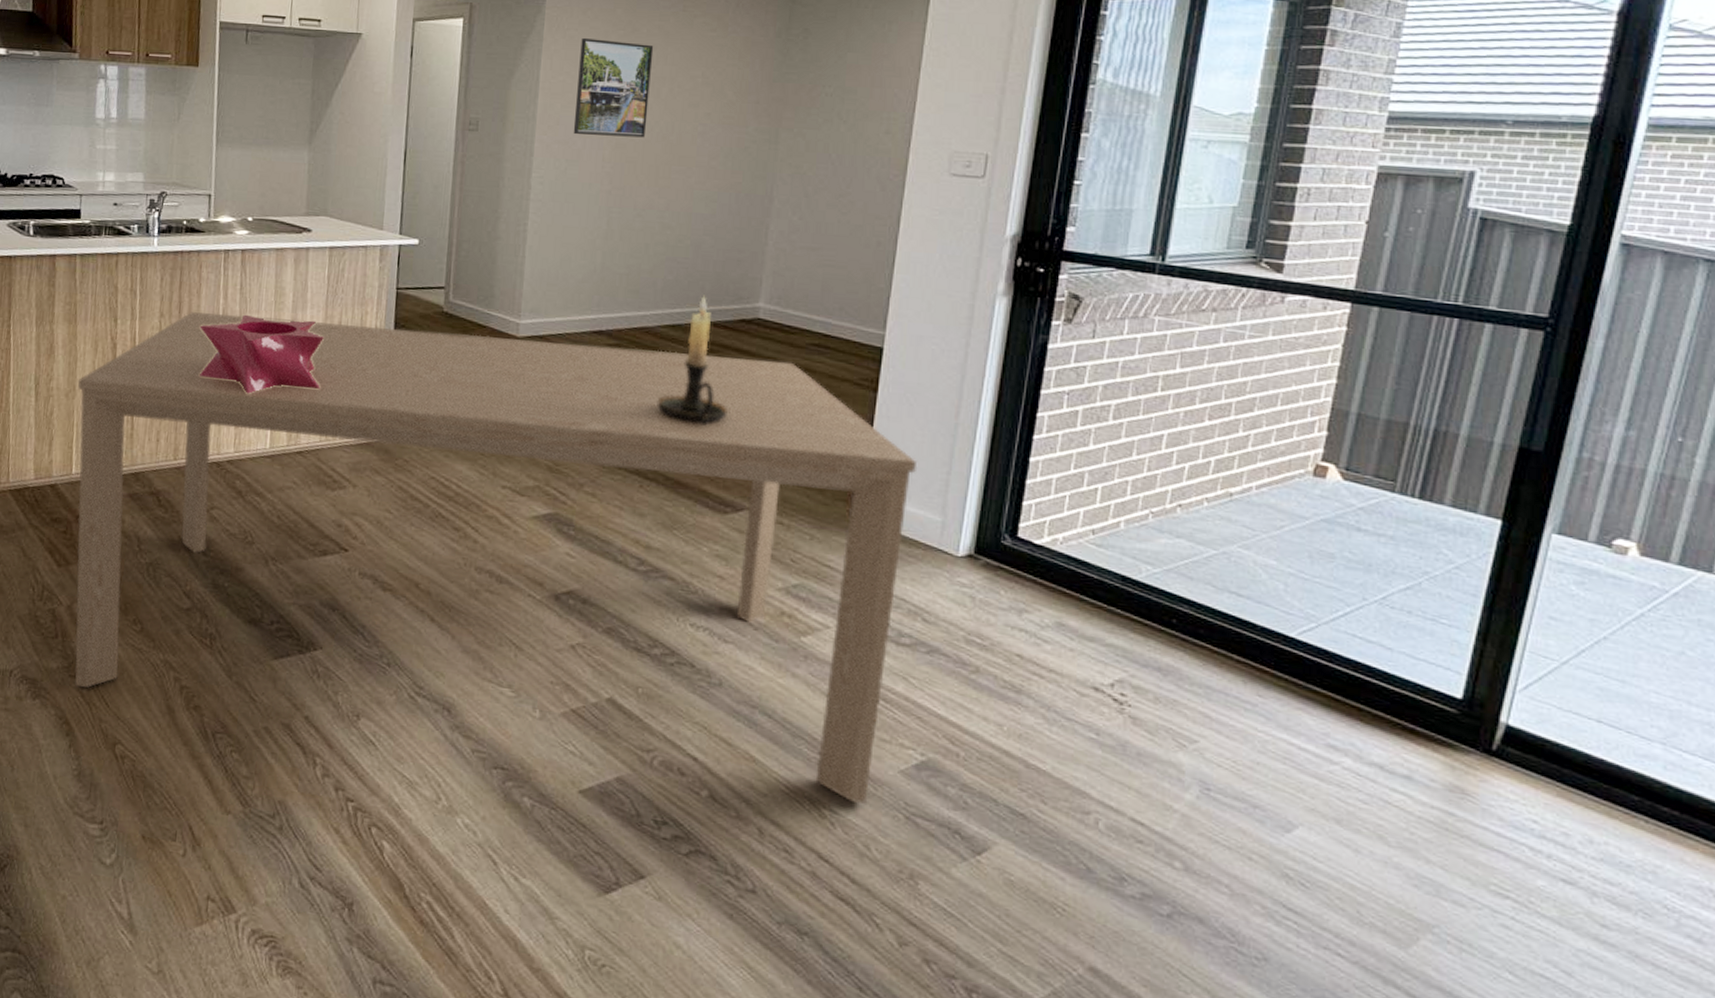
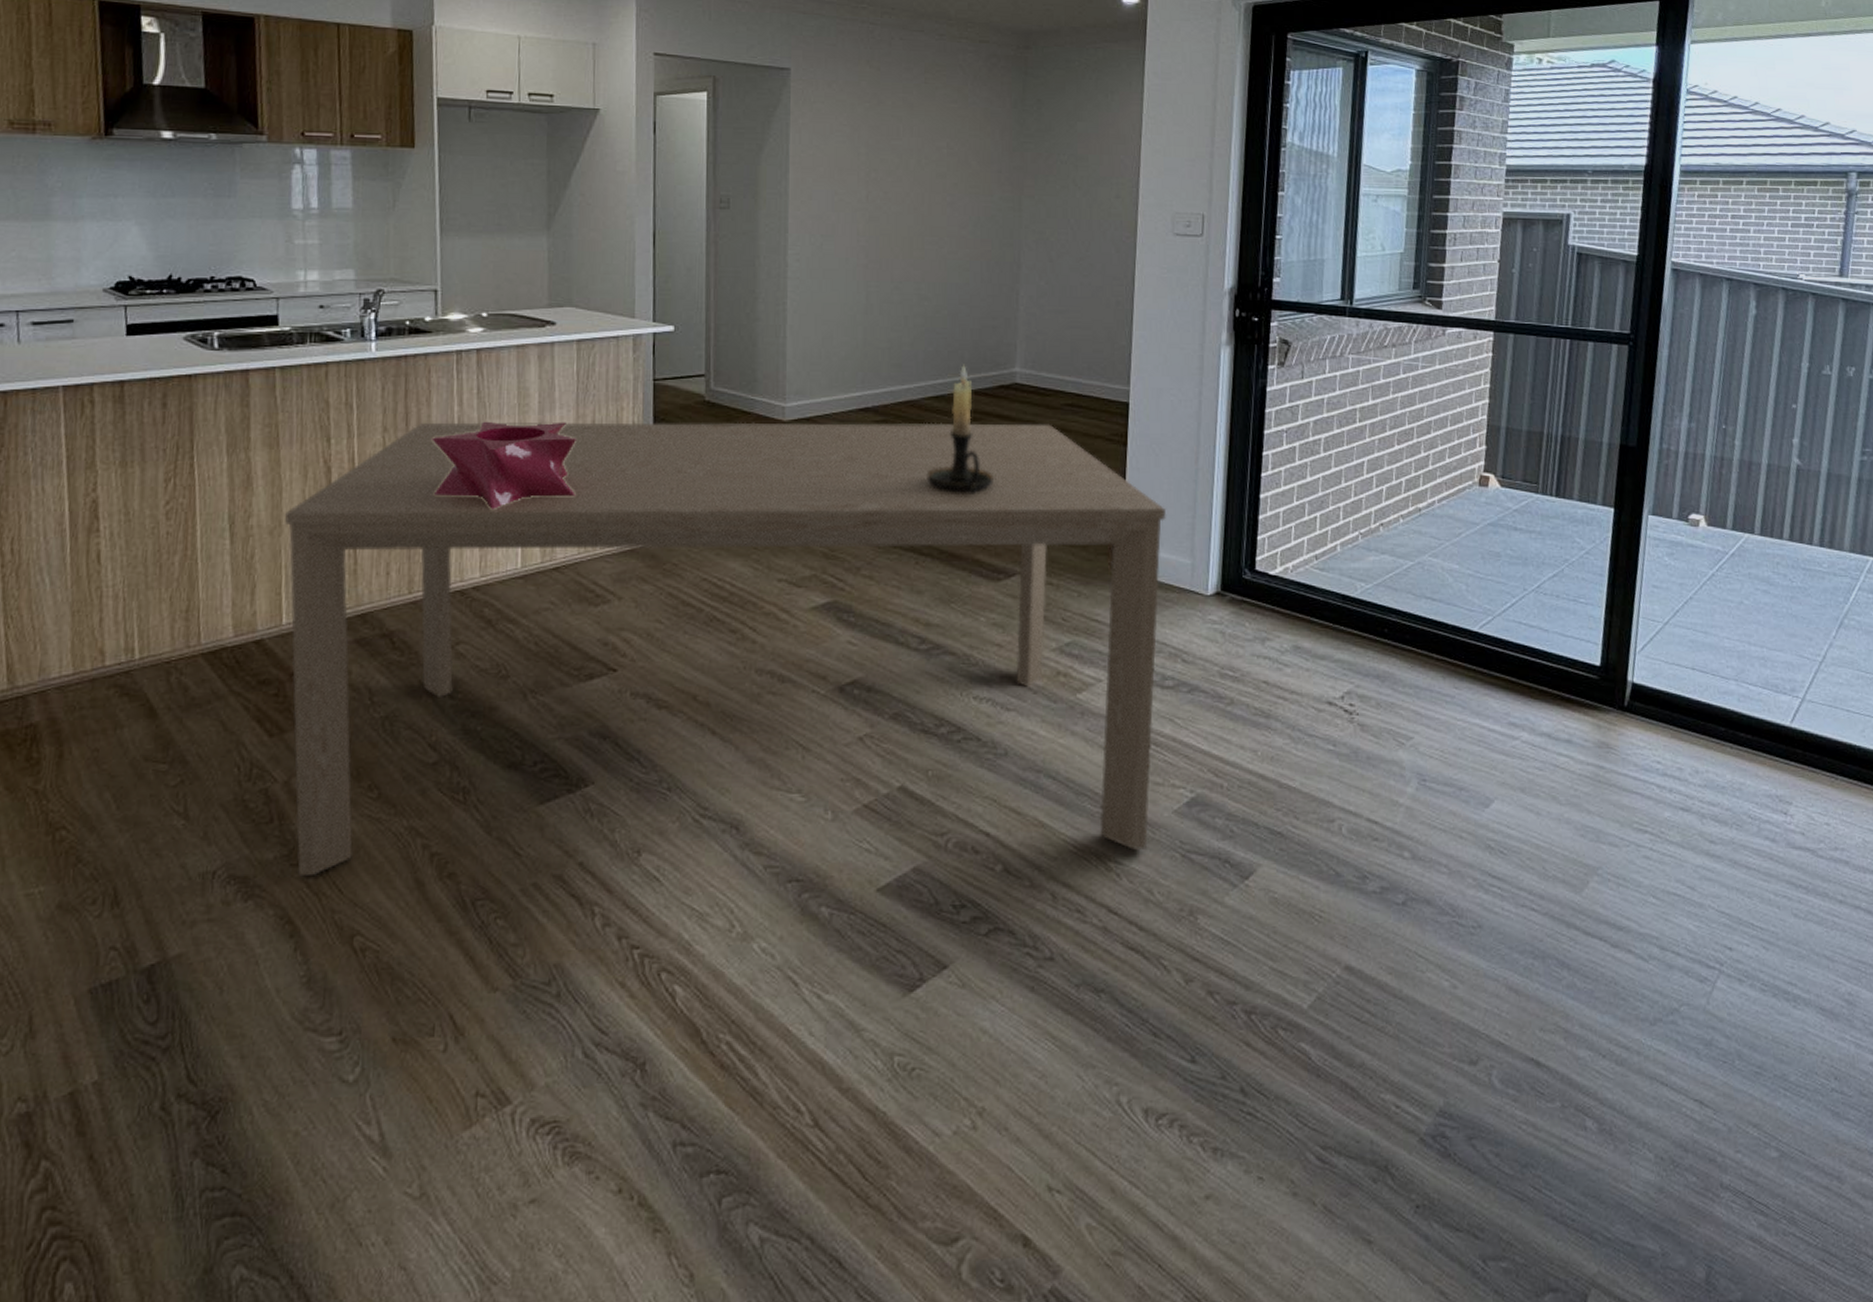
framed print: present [573,37,654,138] -> none [826,110,900,210]

